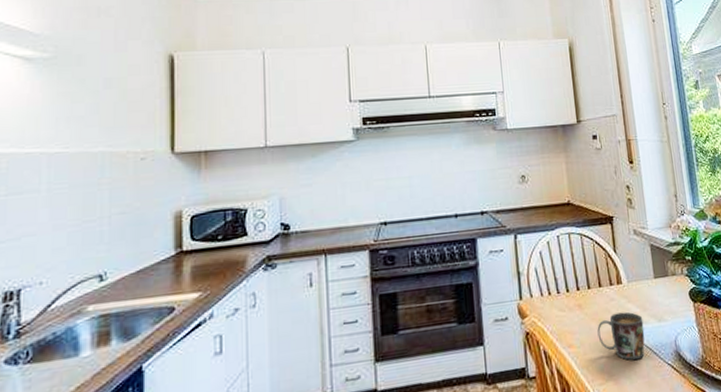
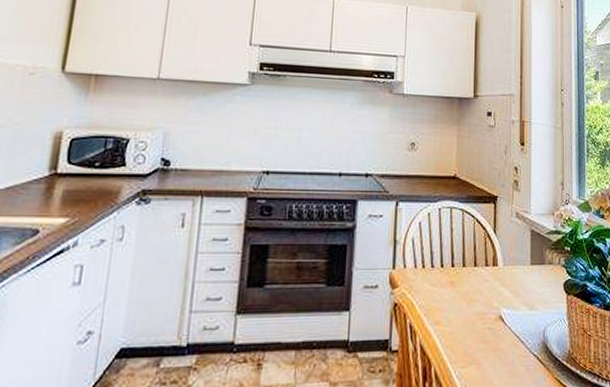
mug: present [597,311,645,360] -> none [467,295,514,346]

